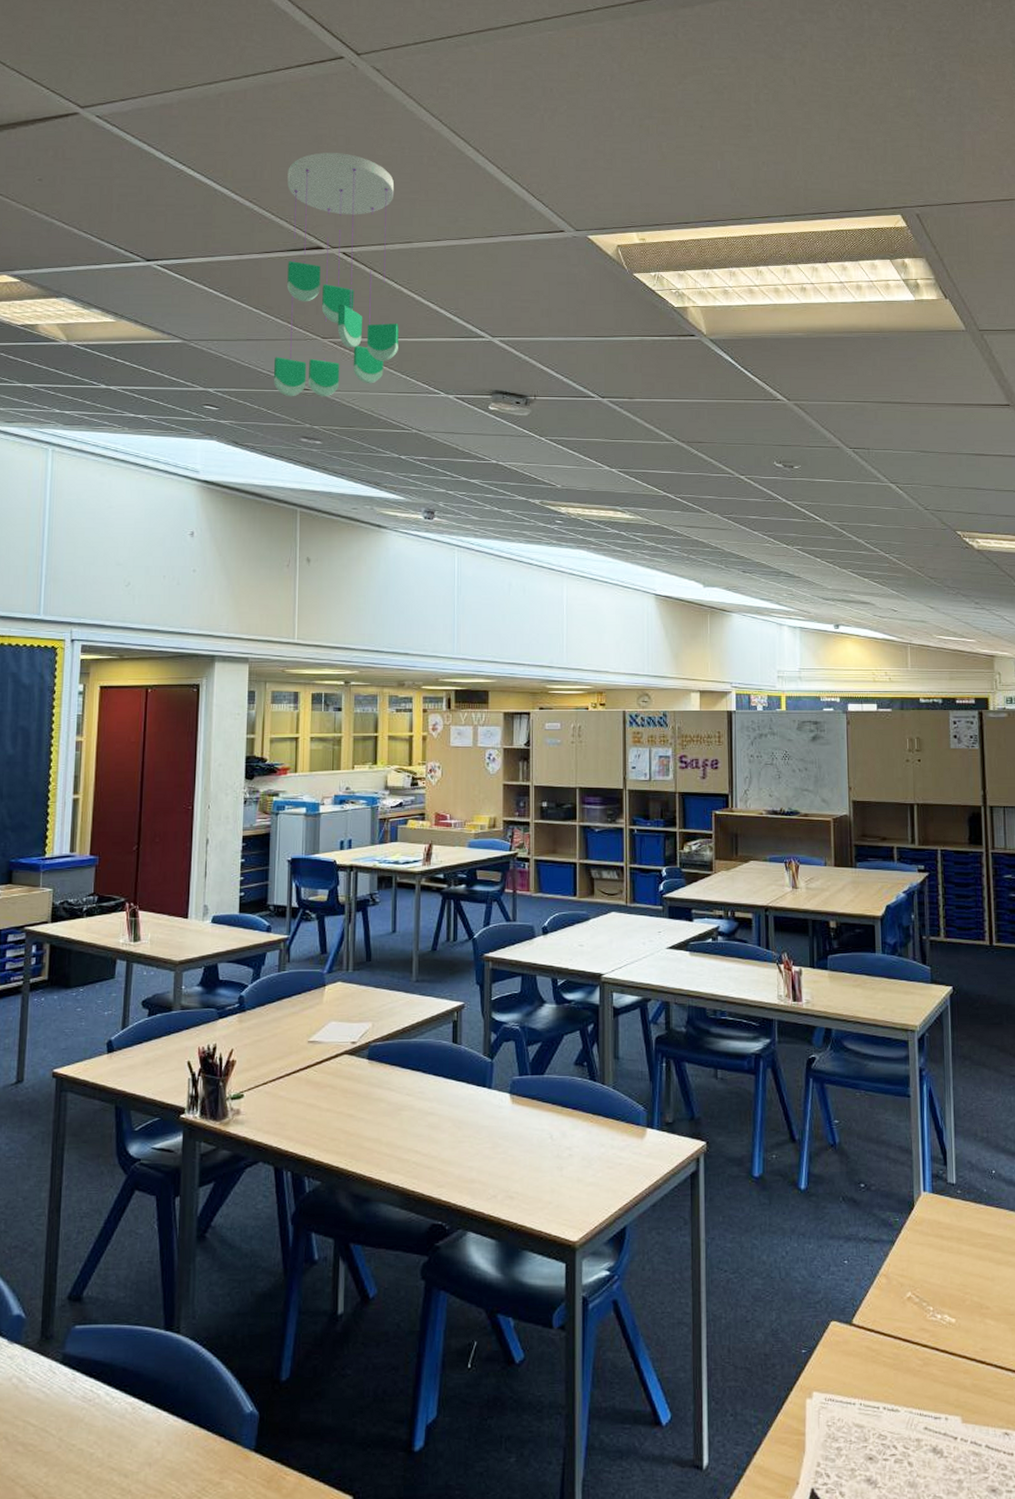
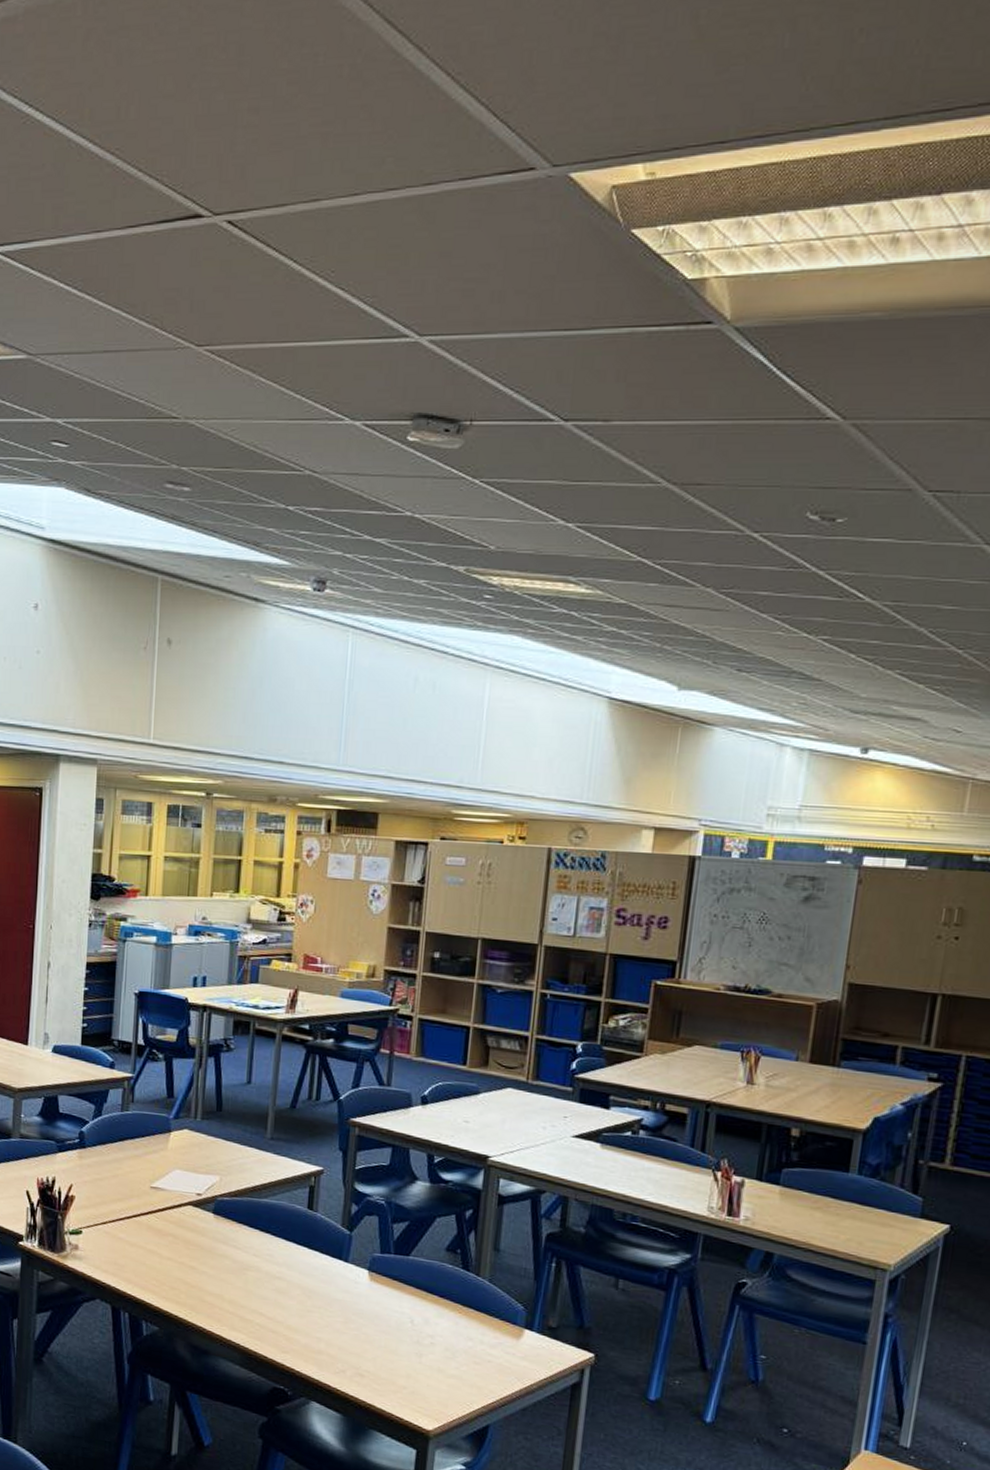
ceiling mobile: present [273,152,399,397] -> none [134,70,302,428]

